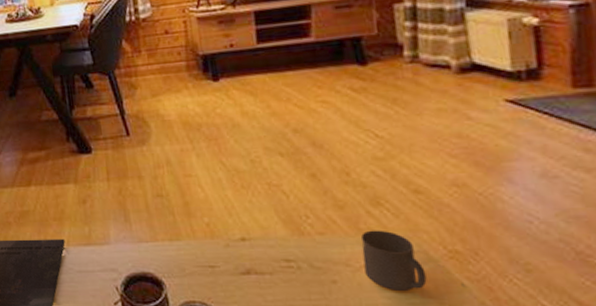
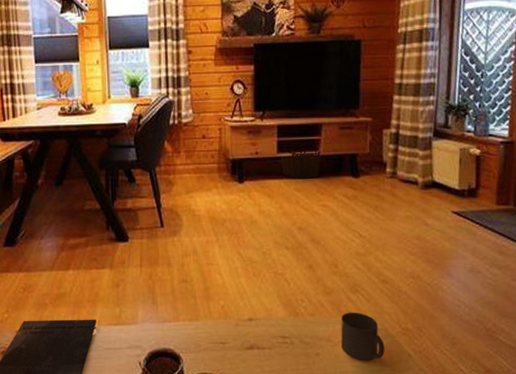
basket: none [261,35,316,73] -> present [280,149,323,179]

